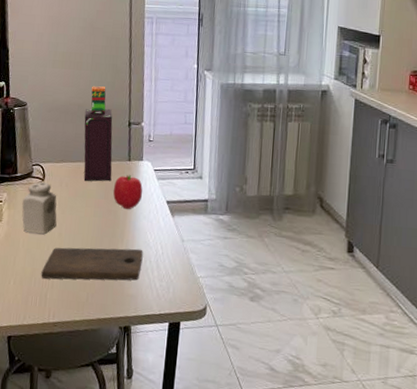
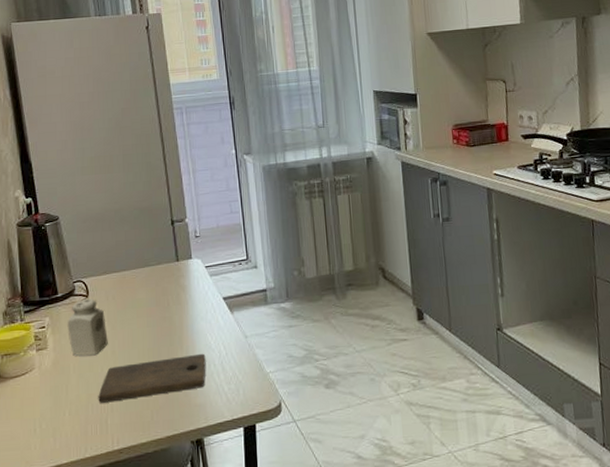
bottle: present [84,86,113,182] -> none [123,187,161,291]
fruit: present [113,174,143,210] -> none [164,275,196,314]

